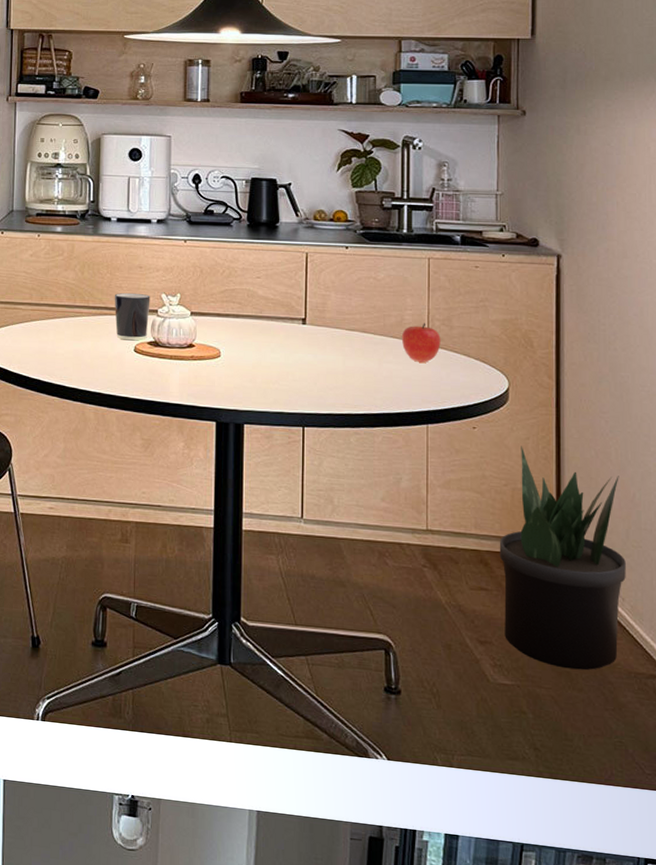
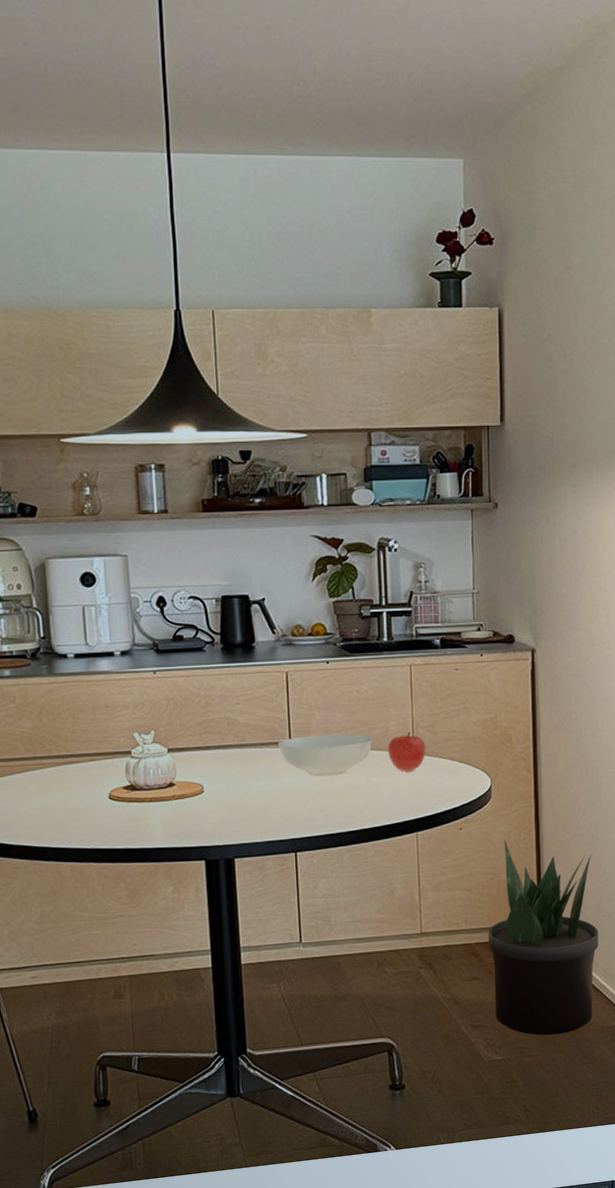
mug: present [114,292,150,341] -> none [80,735,122,788]
bowl: none [293,315,388,357] -> present [277,734,374,777]

